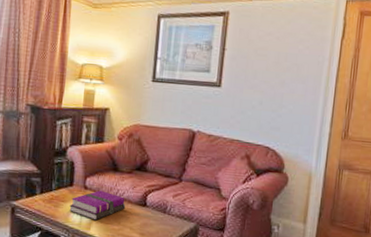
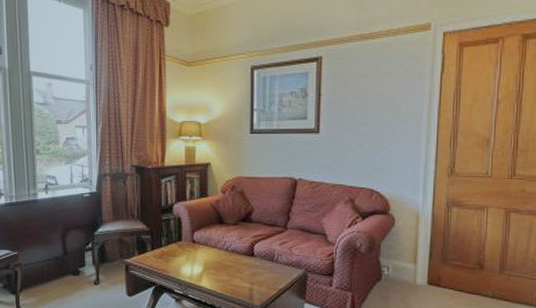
hardback book: present [69,190,126,221] -> none [180,243,234,273]

